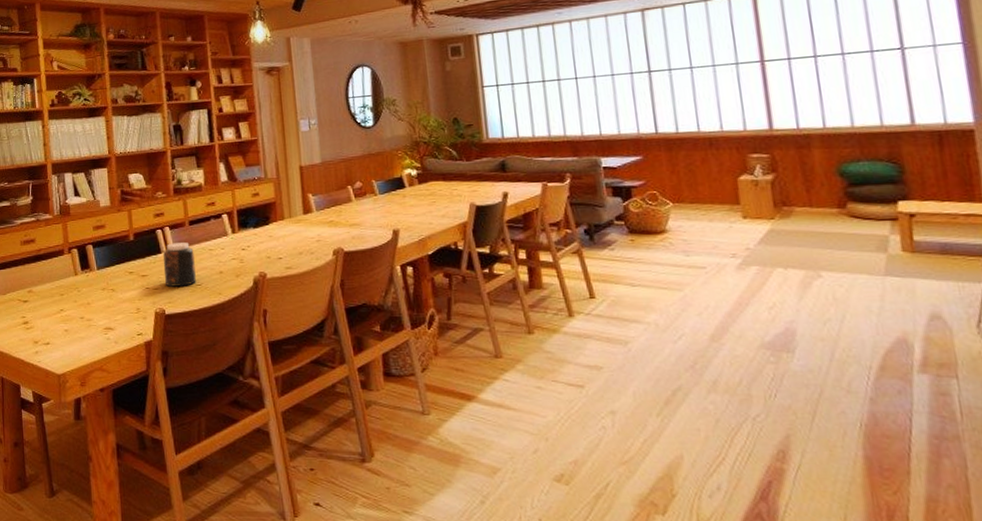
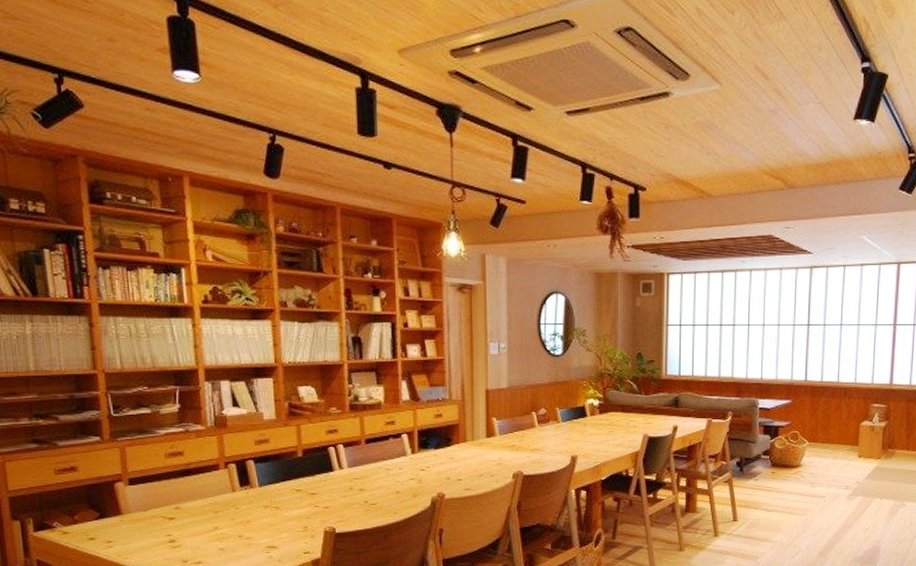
jar: present [163,242,196,287] -> none [335,461,371,506]

